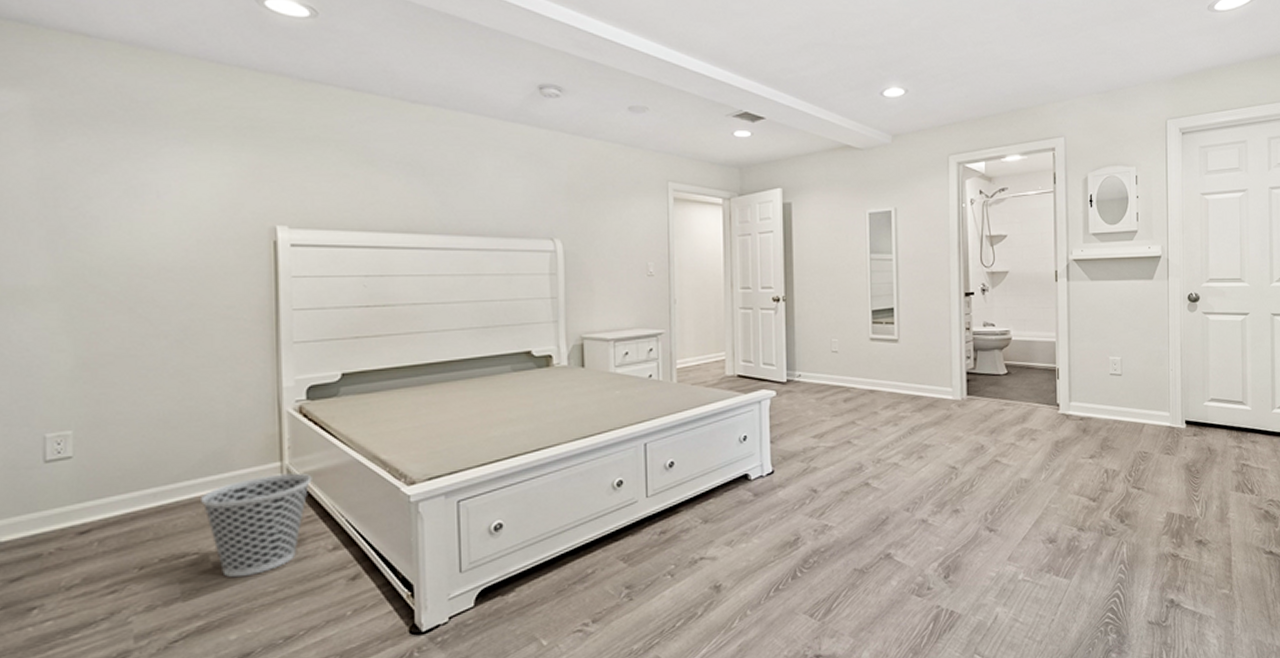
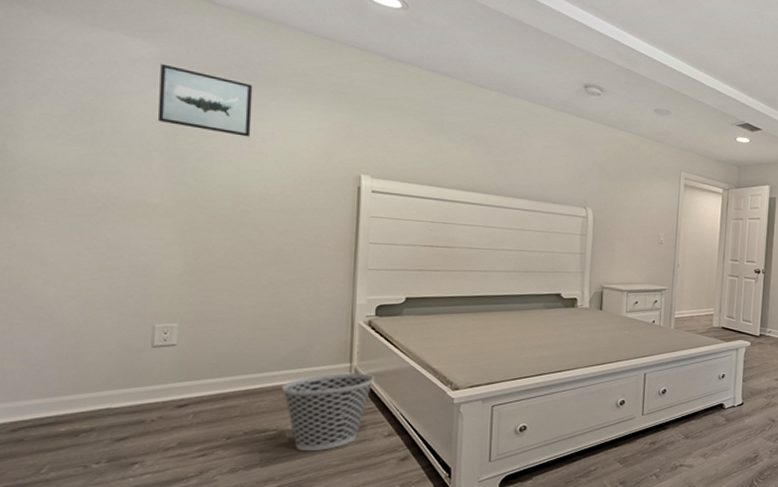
wall art: none [32,115,143,194] -> present [159,63,253,137]

